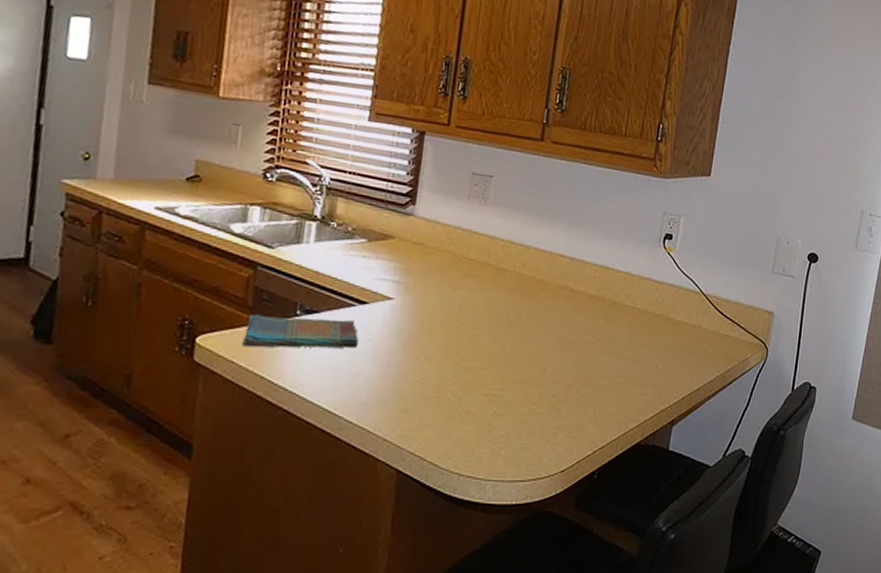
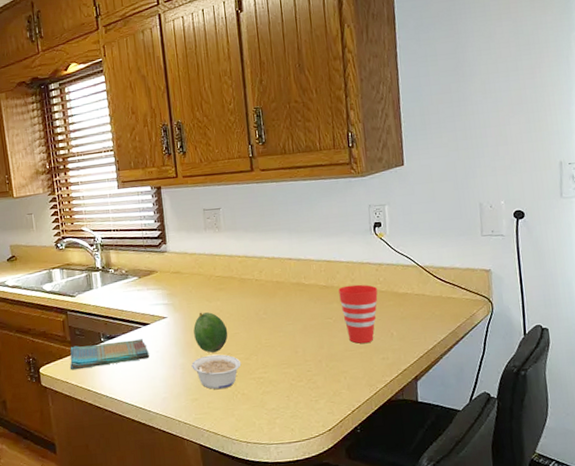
legume: none [410,356,475,403] -> present [191,354,242,390]
fruit: none [423,300,468,354] -> present [193,312,228,353]
cup: none [608,300,653,373] -> present [338,284,378,344]

